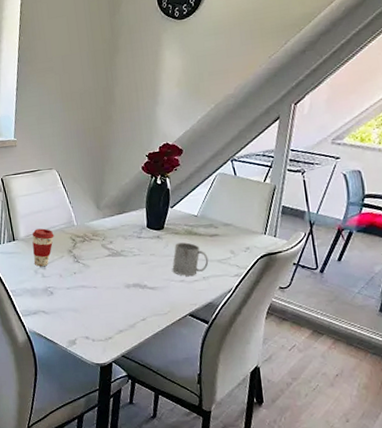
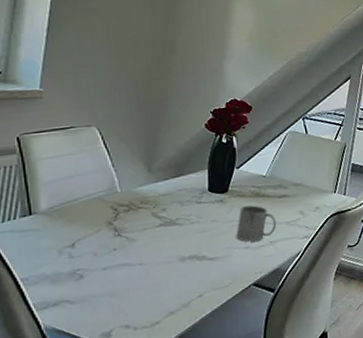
coffee cup: present [32,228,54,266] -> none [57,197,89,245]

